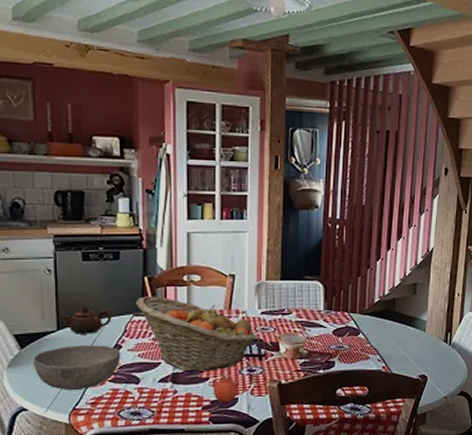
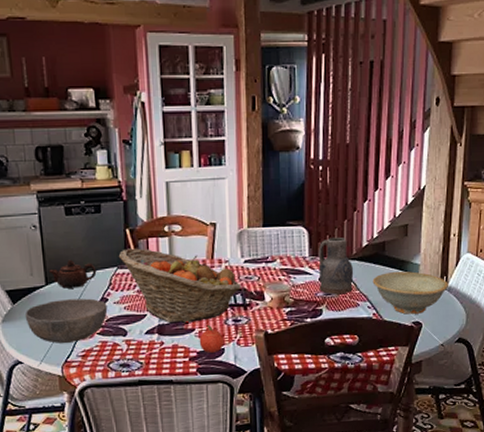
pitcher: none [332,292,366,348] -> present [318,236,354,295]
dish: none [383,327,452,368] -> present [372,271,448,315]

